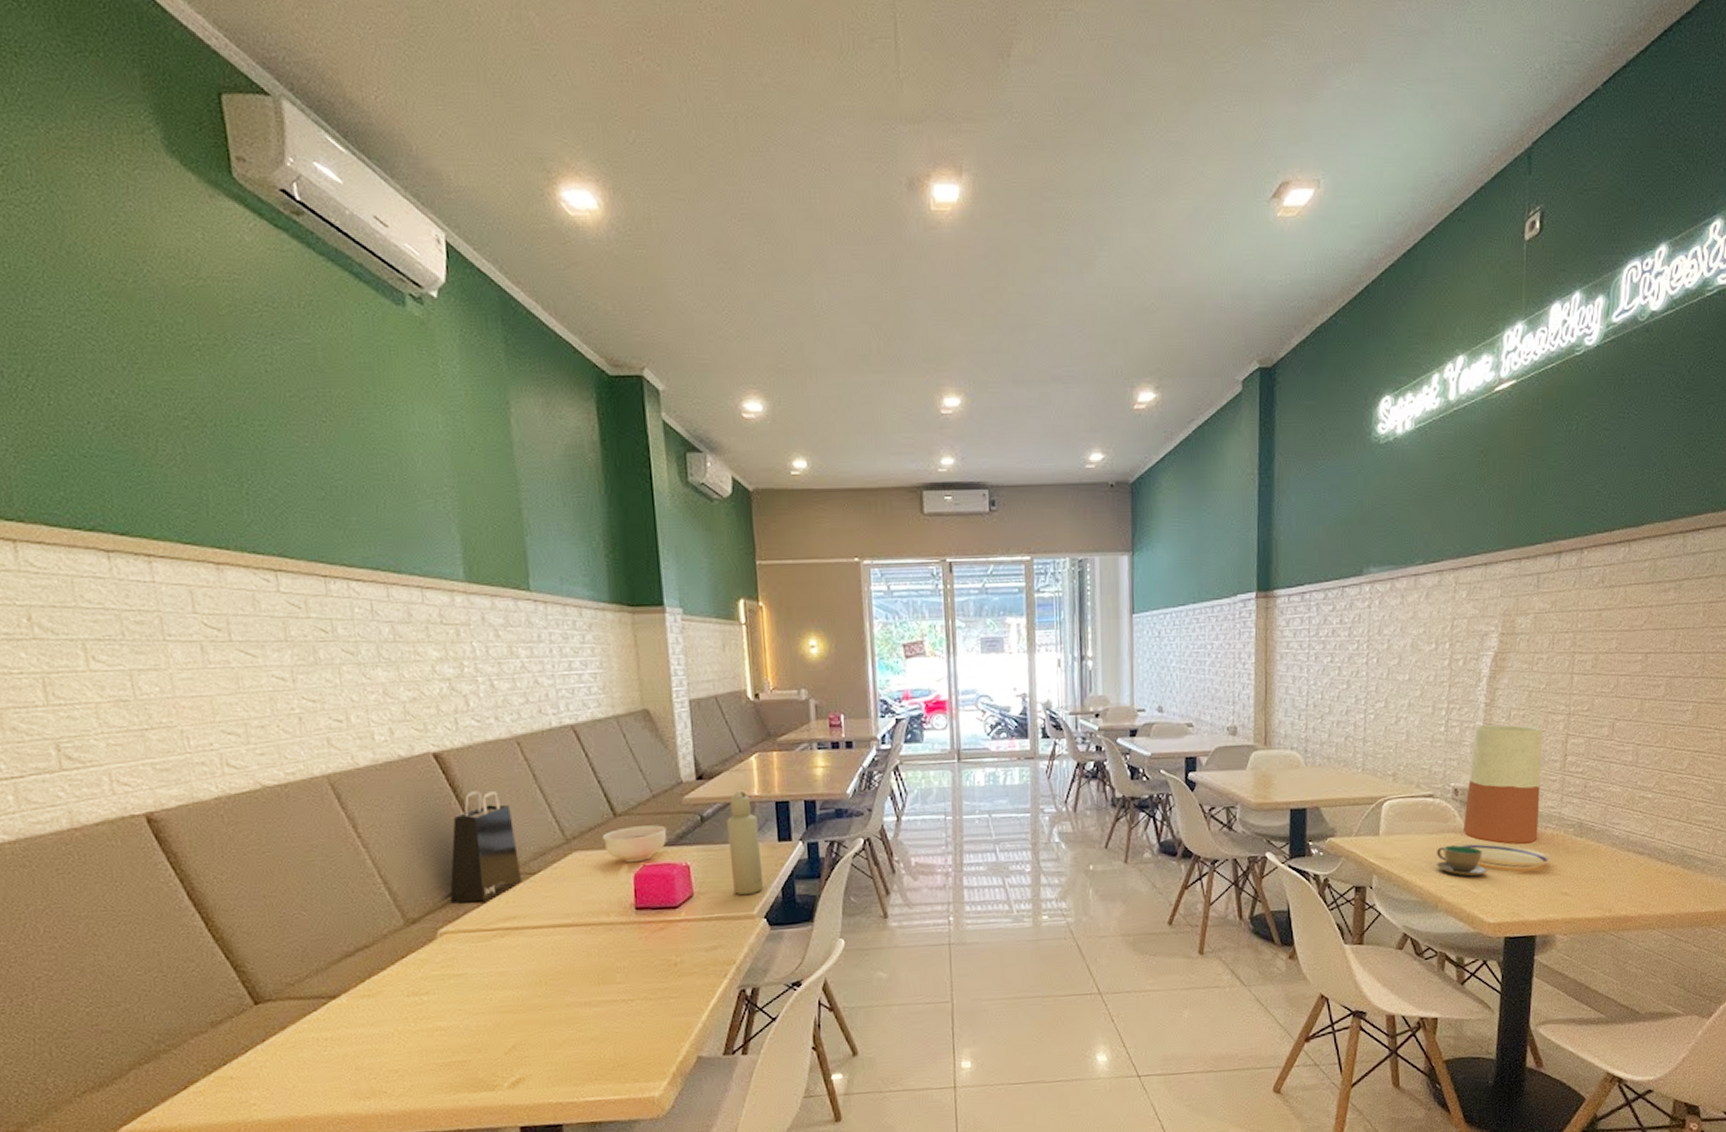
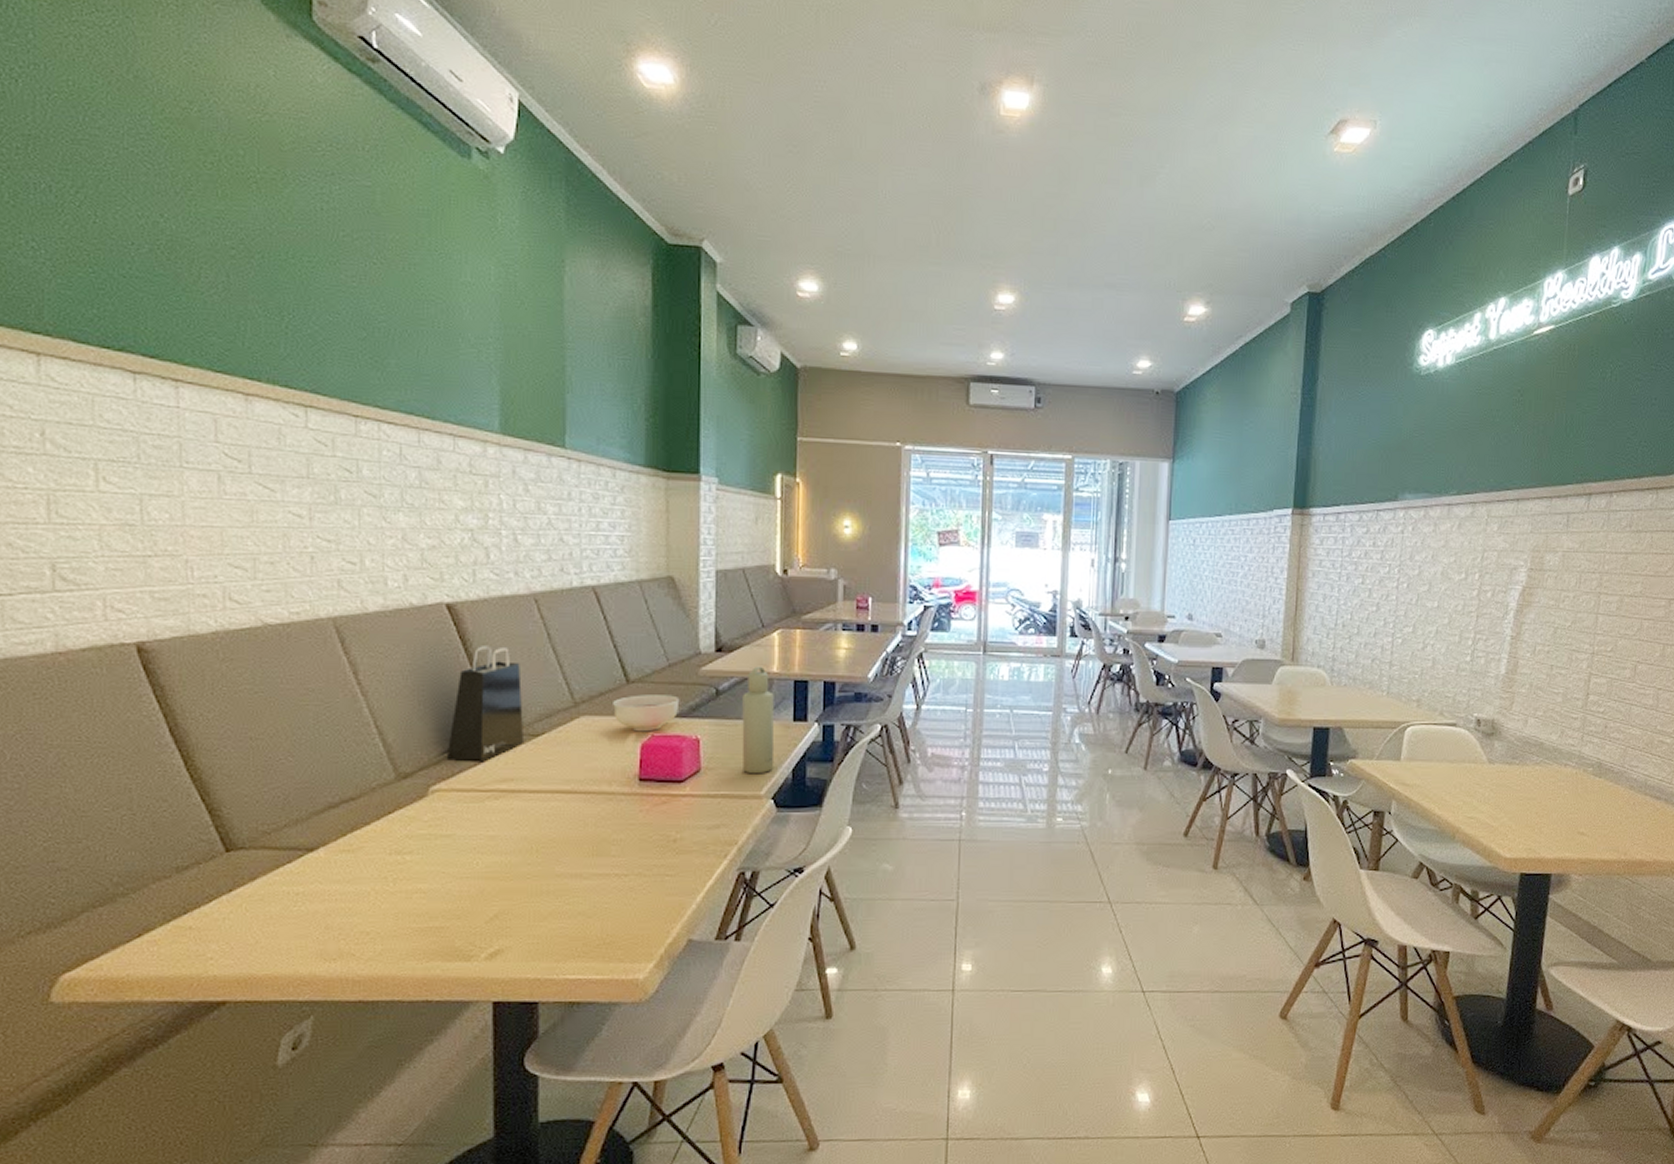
cup: present [1436,845,1488,877] -> none [1455,777,1506,809]
plate: present [1452,841,1552,870] -> none [1472,774,1571,806]
vase: present [1462,725,1543,845] -> none [1483,658,1567,781]

